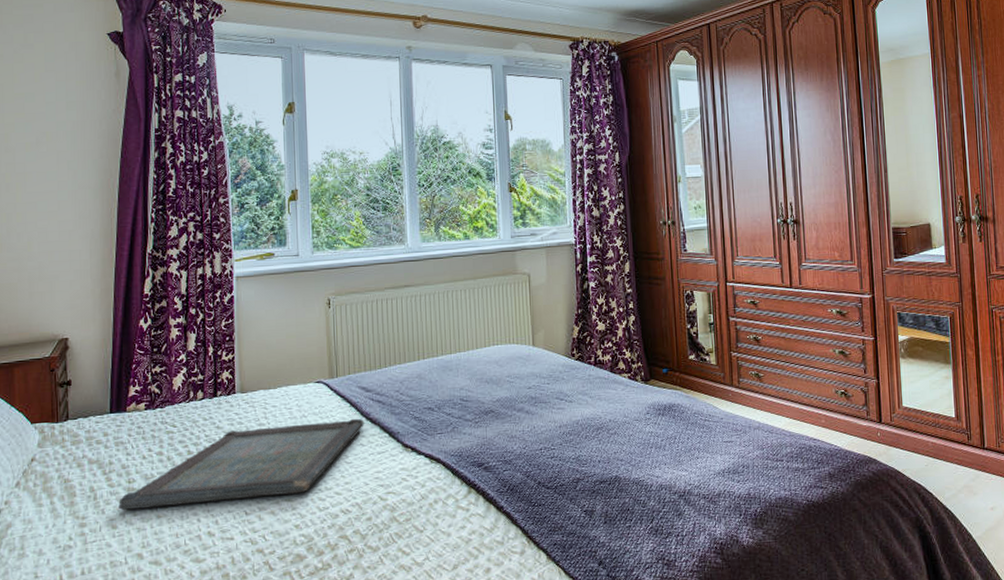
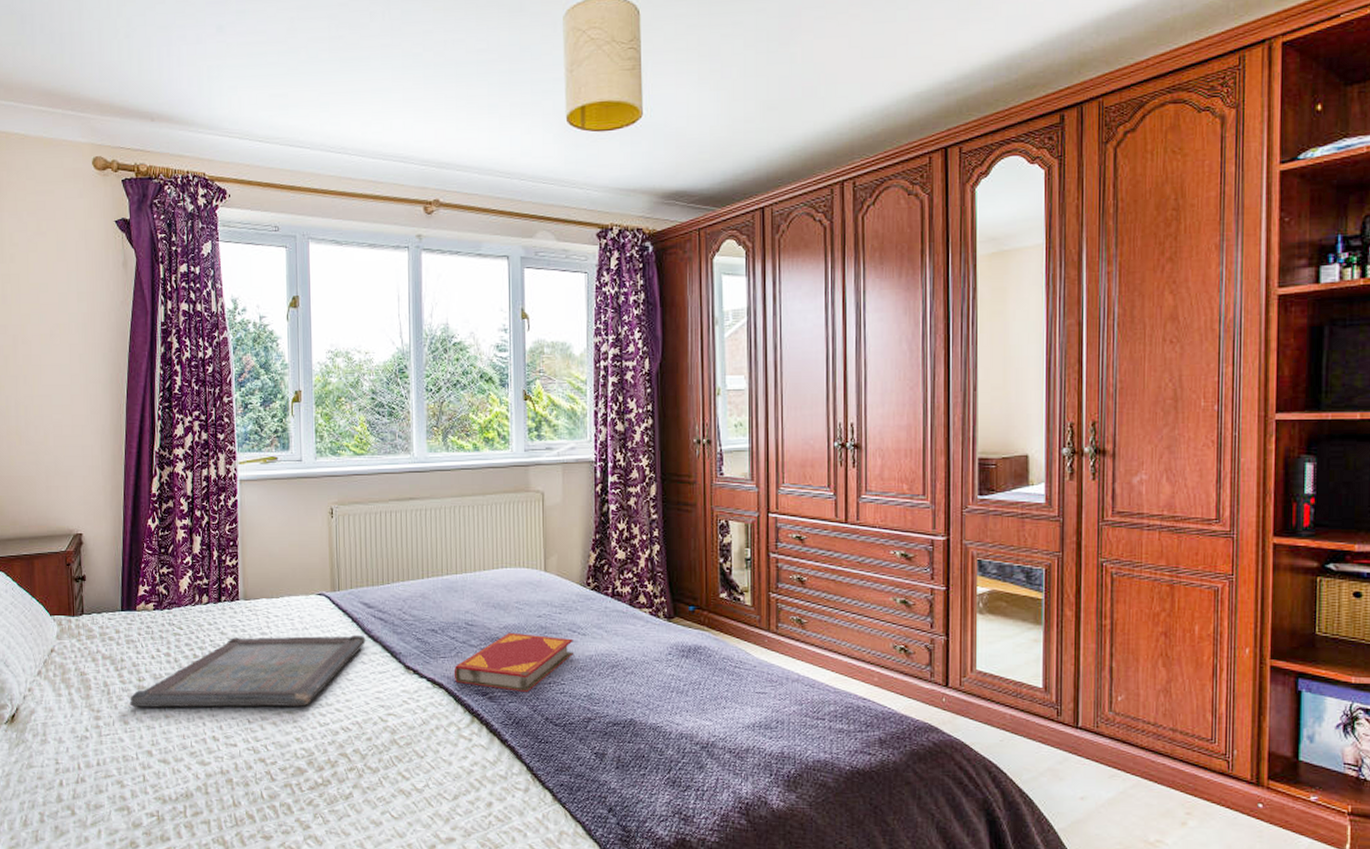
hardback book: none [450,404,562,460] -> present [453,632,573,693]

